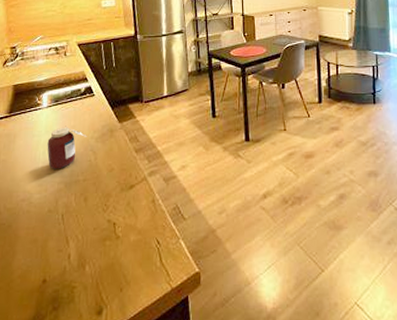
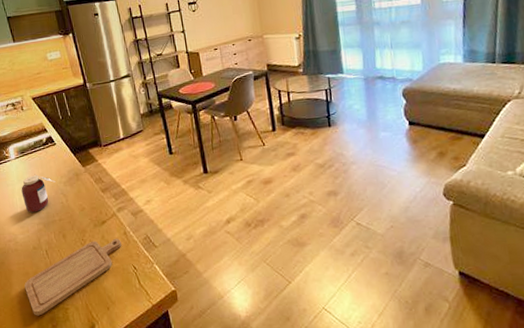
chopping board: none [29,206,148,294] -> present [24,238,122,316]

